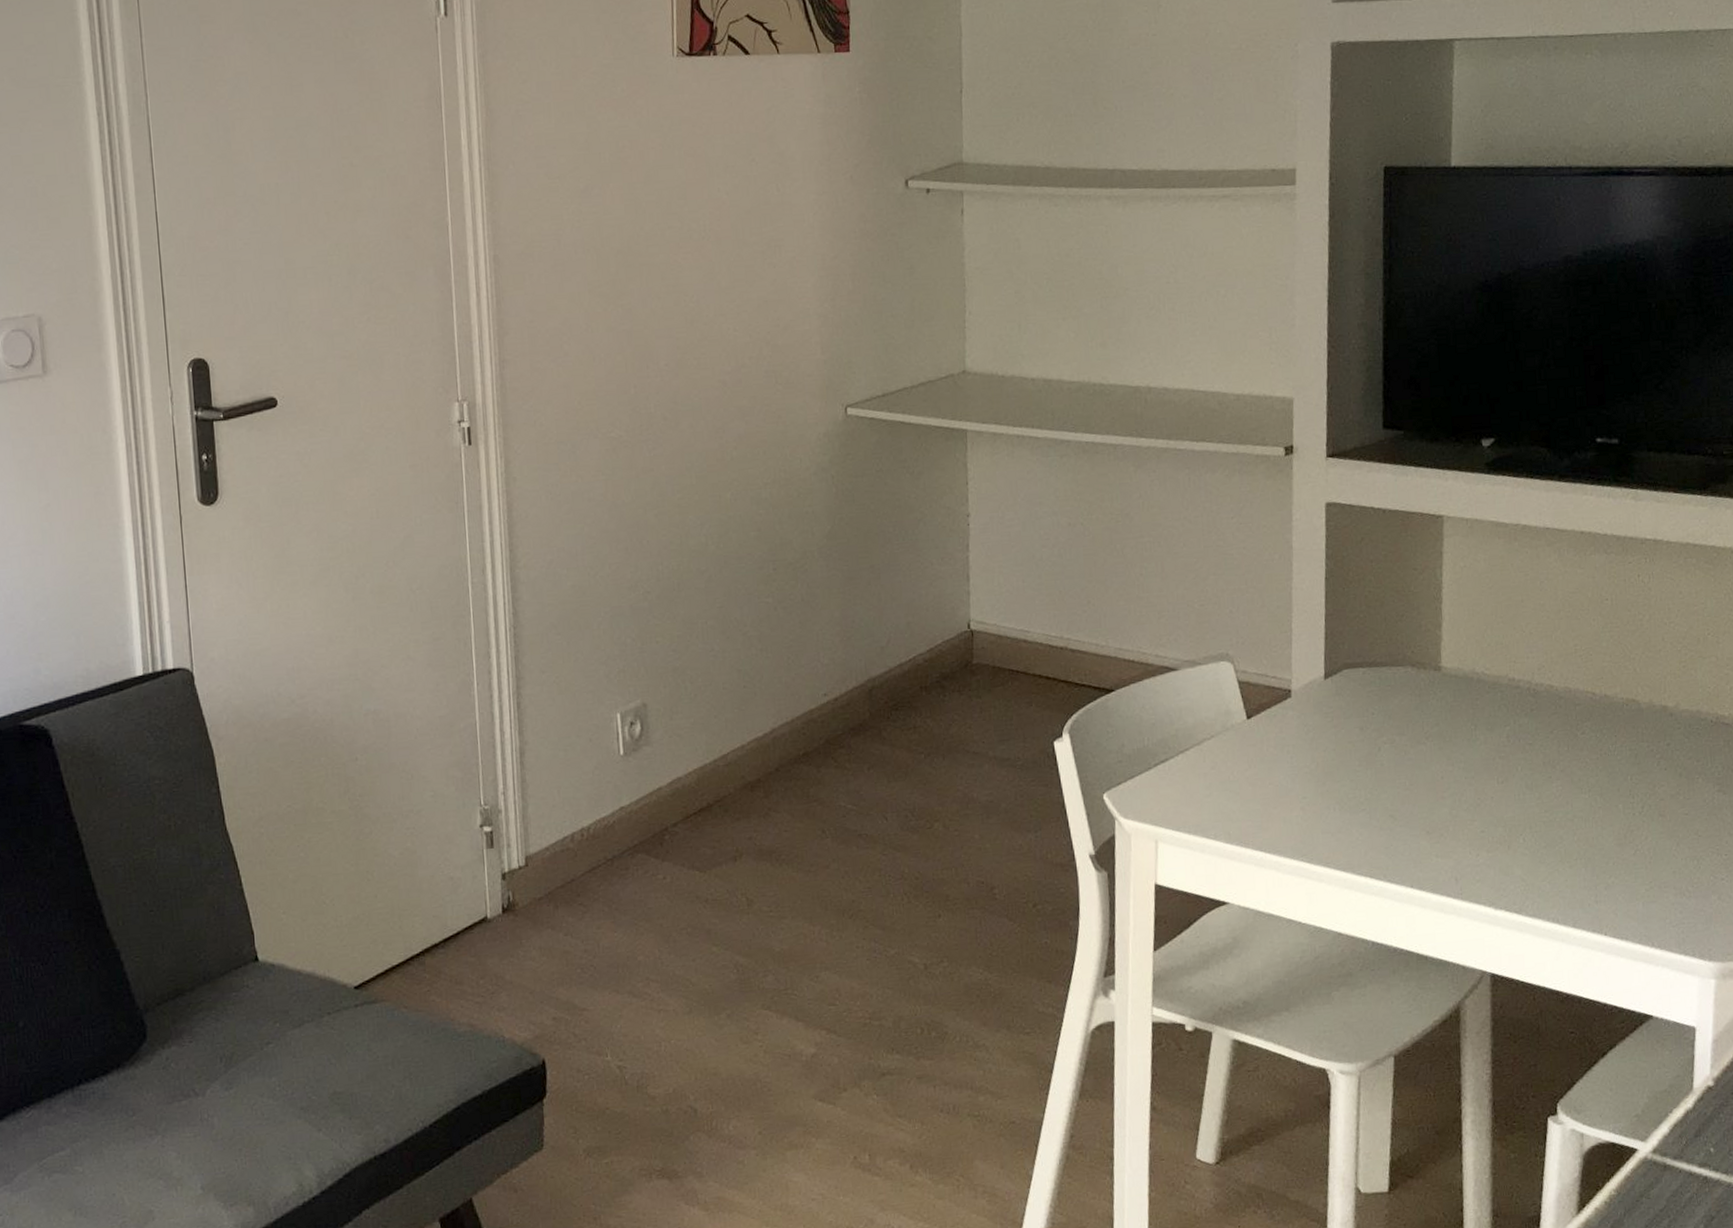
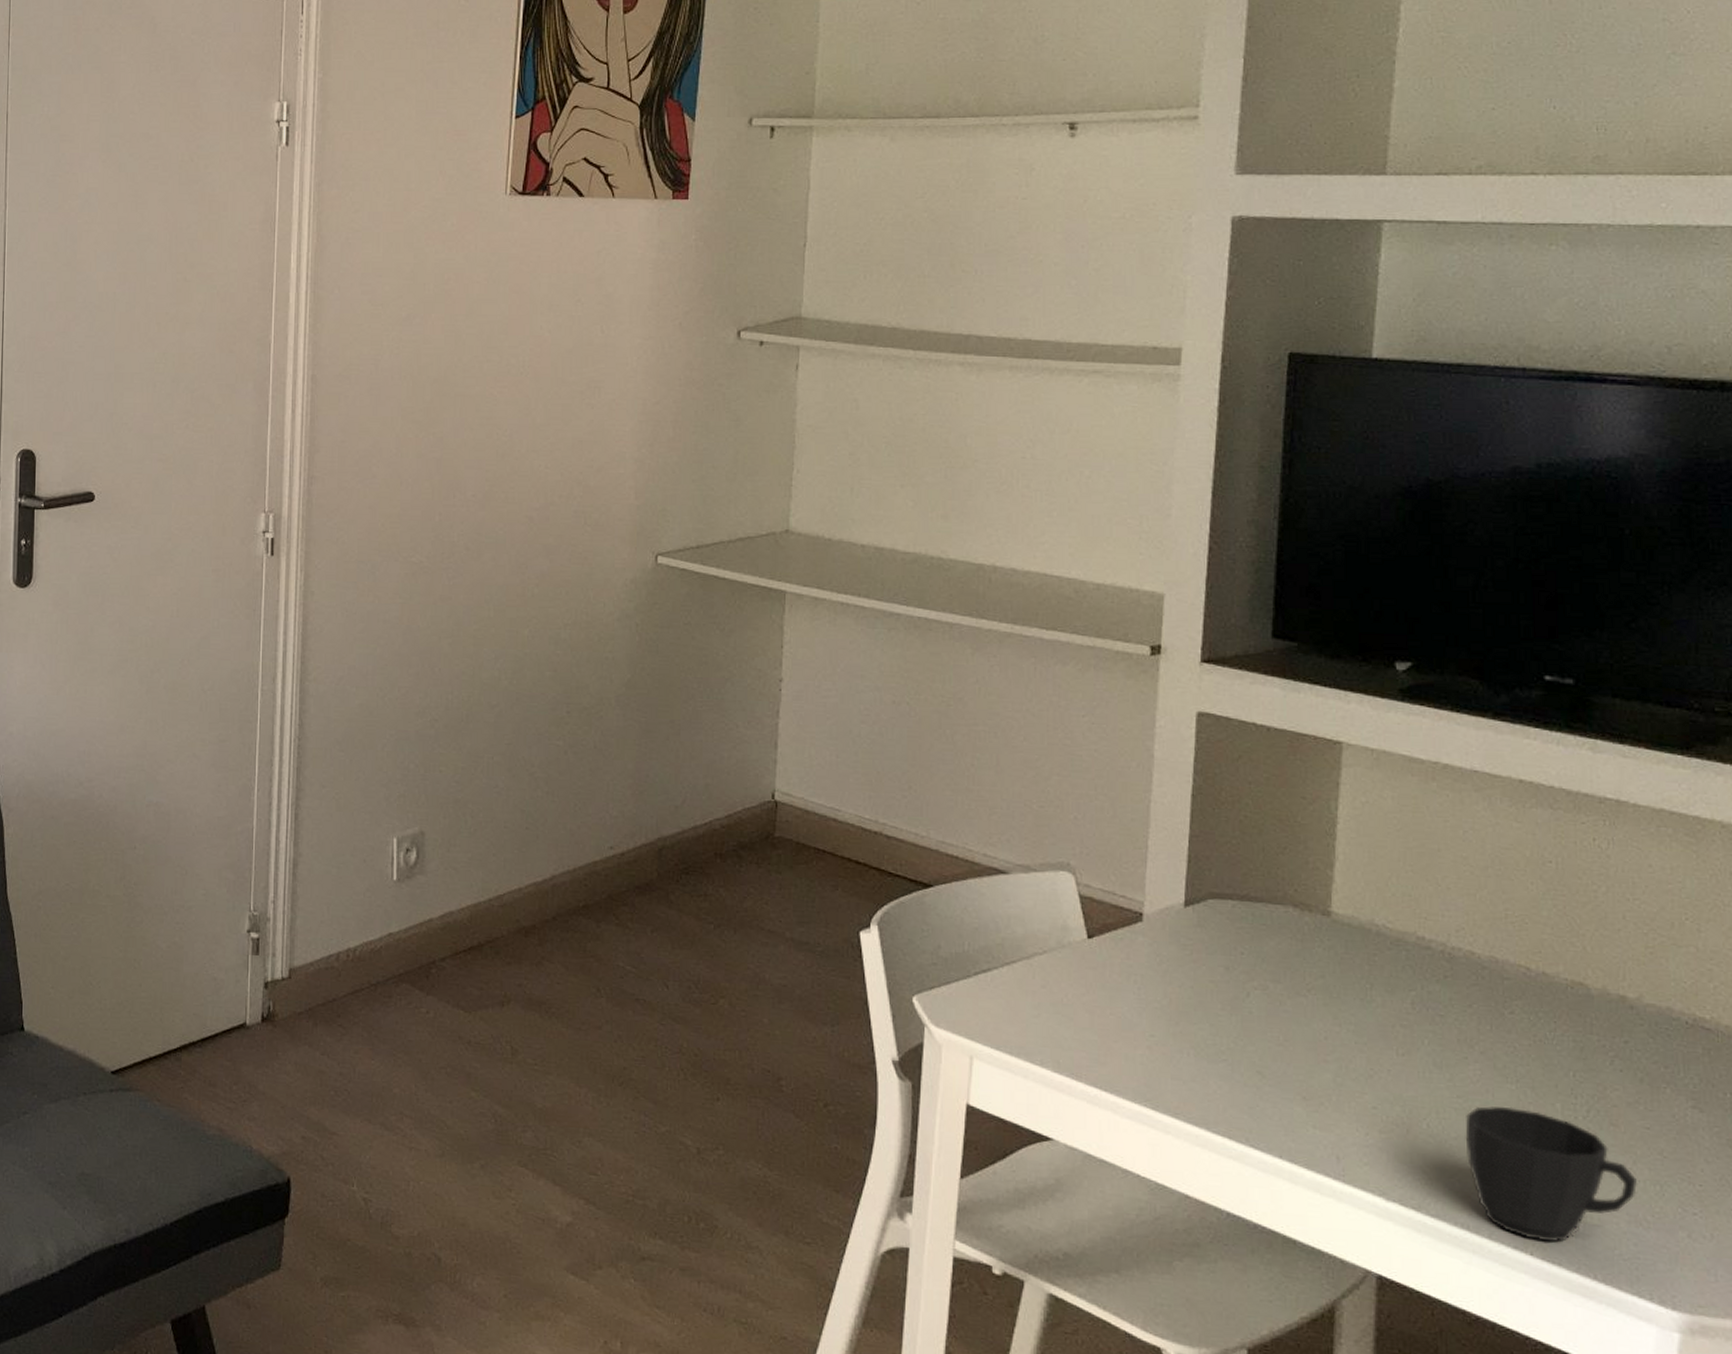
cup: none [1552,813,1681,922] -> present [1465,1106,1638,1242]

